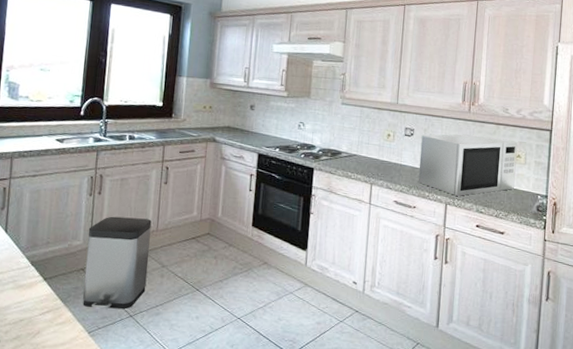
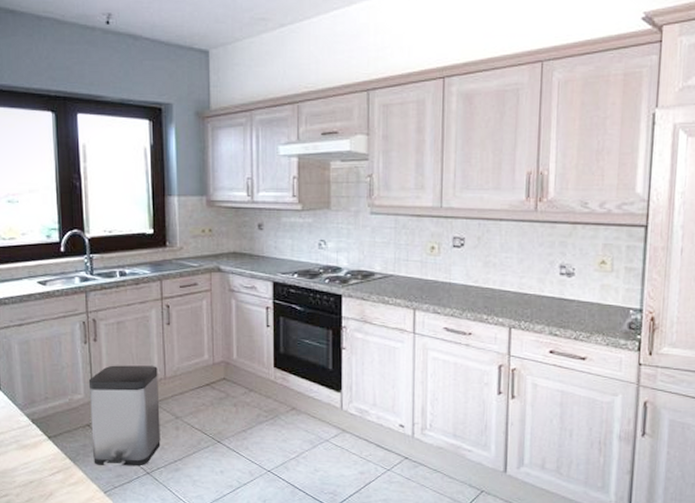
microwave: present [418,134,518,196] -> none [472,238,602,317]

